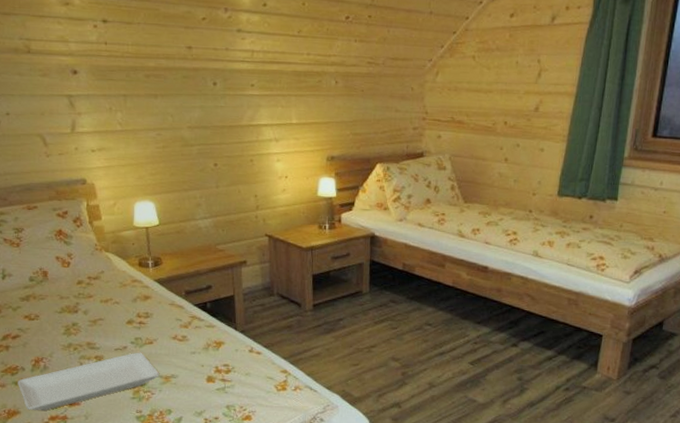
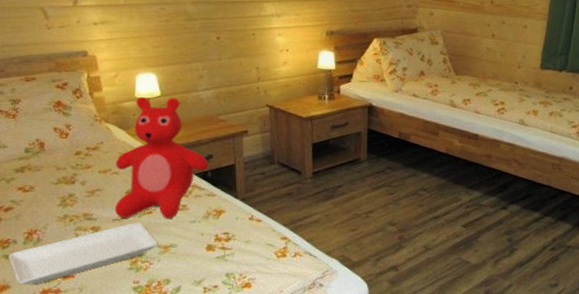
teddy bear: none [116,226,208,349] -> present [114,97,209,219]

